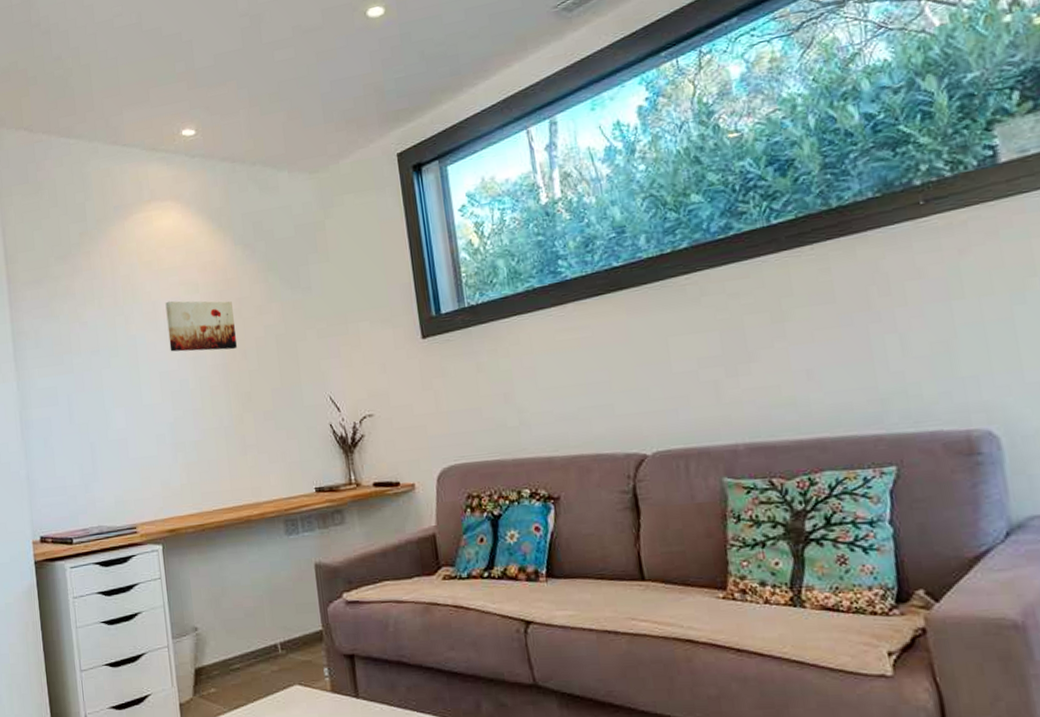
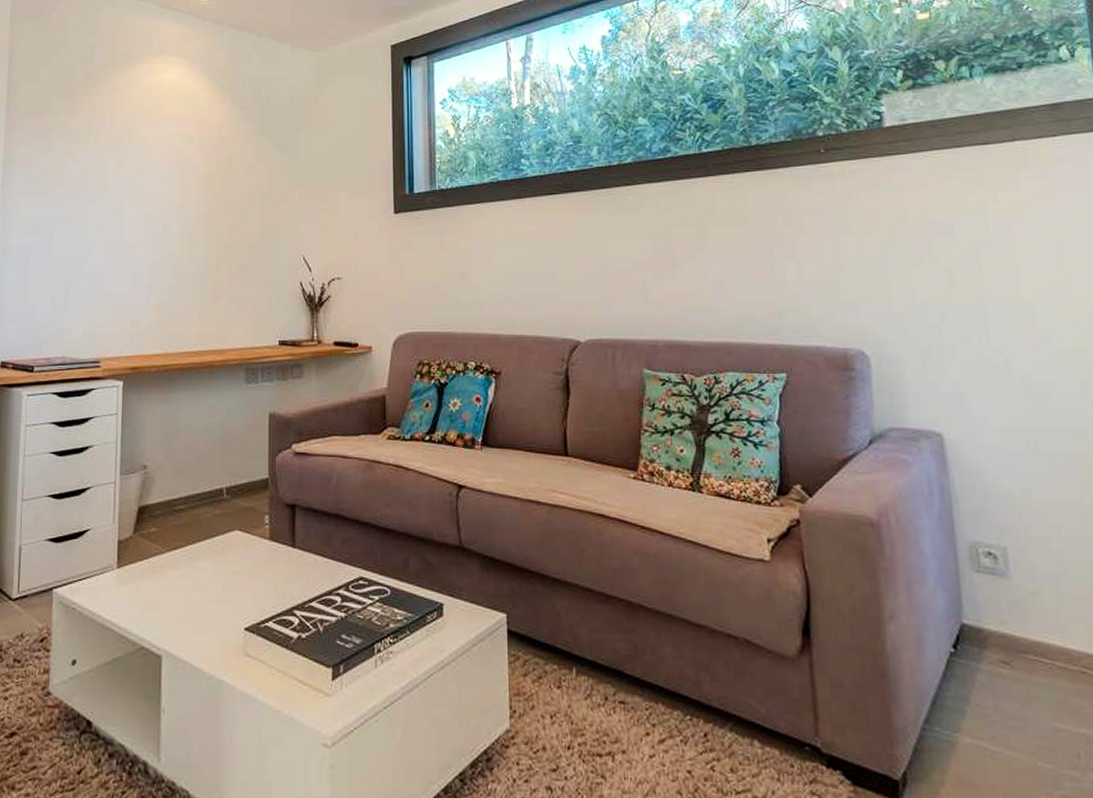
wall art: present [165,300,237,352] -> none [157,149,223,202]

